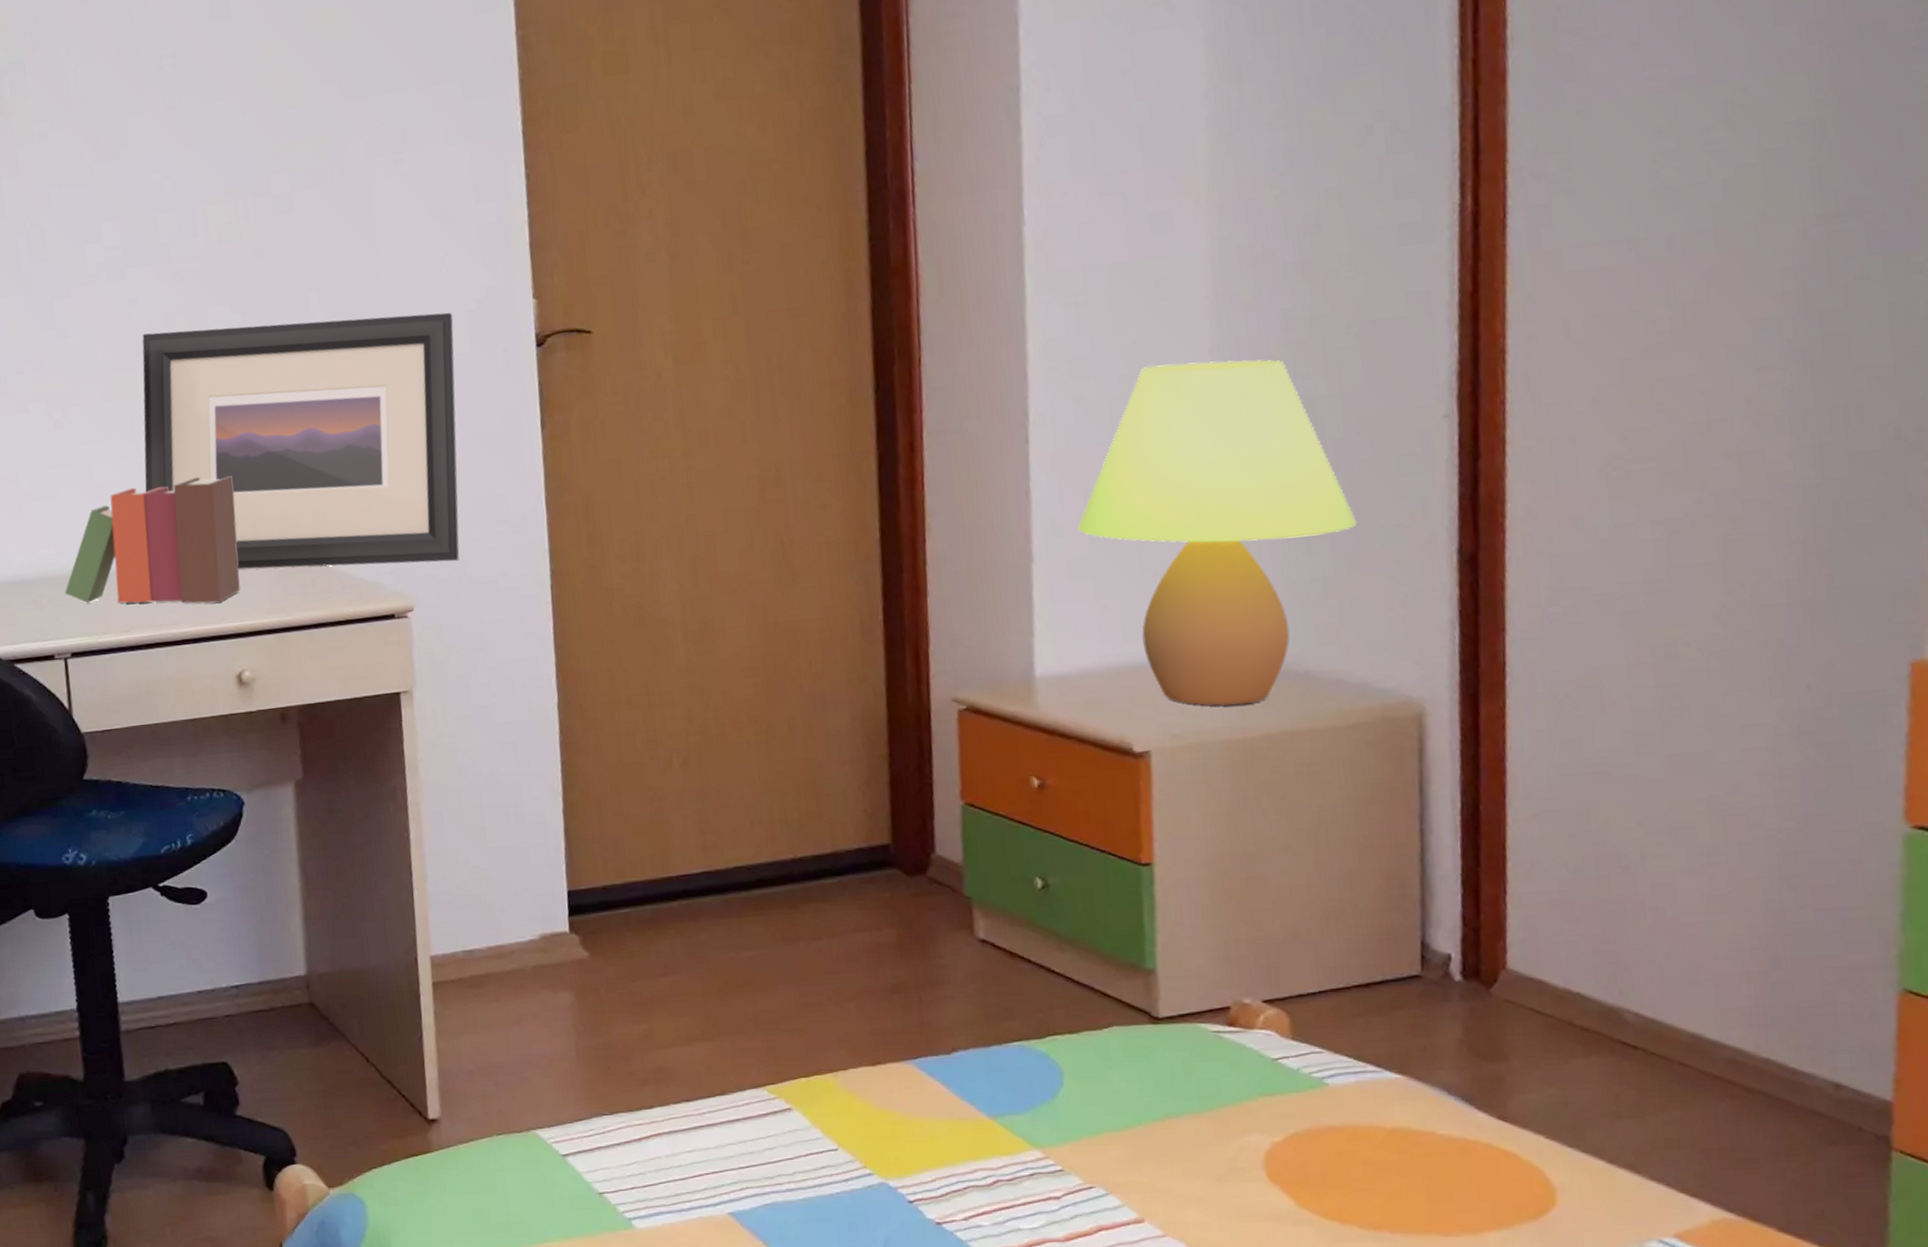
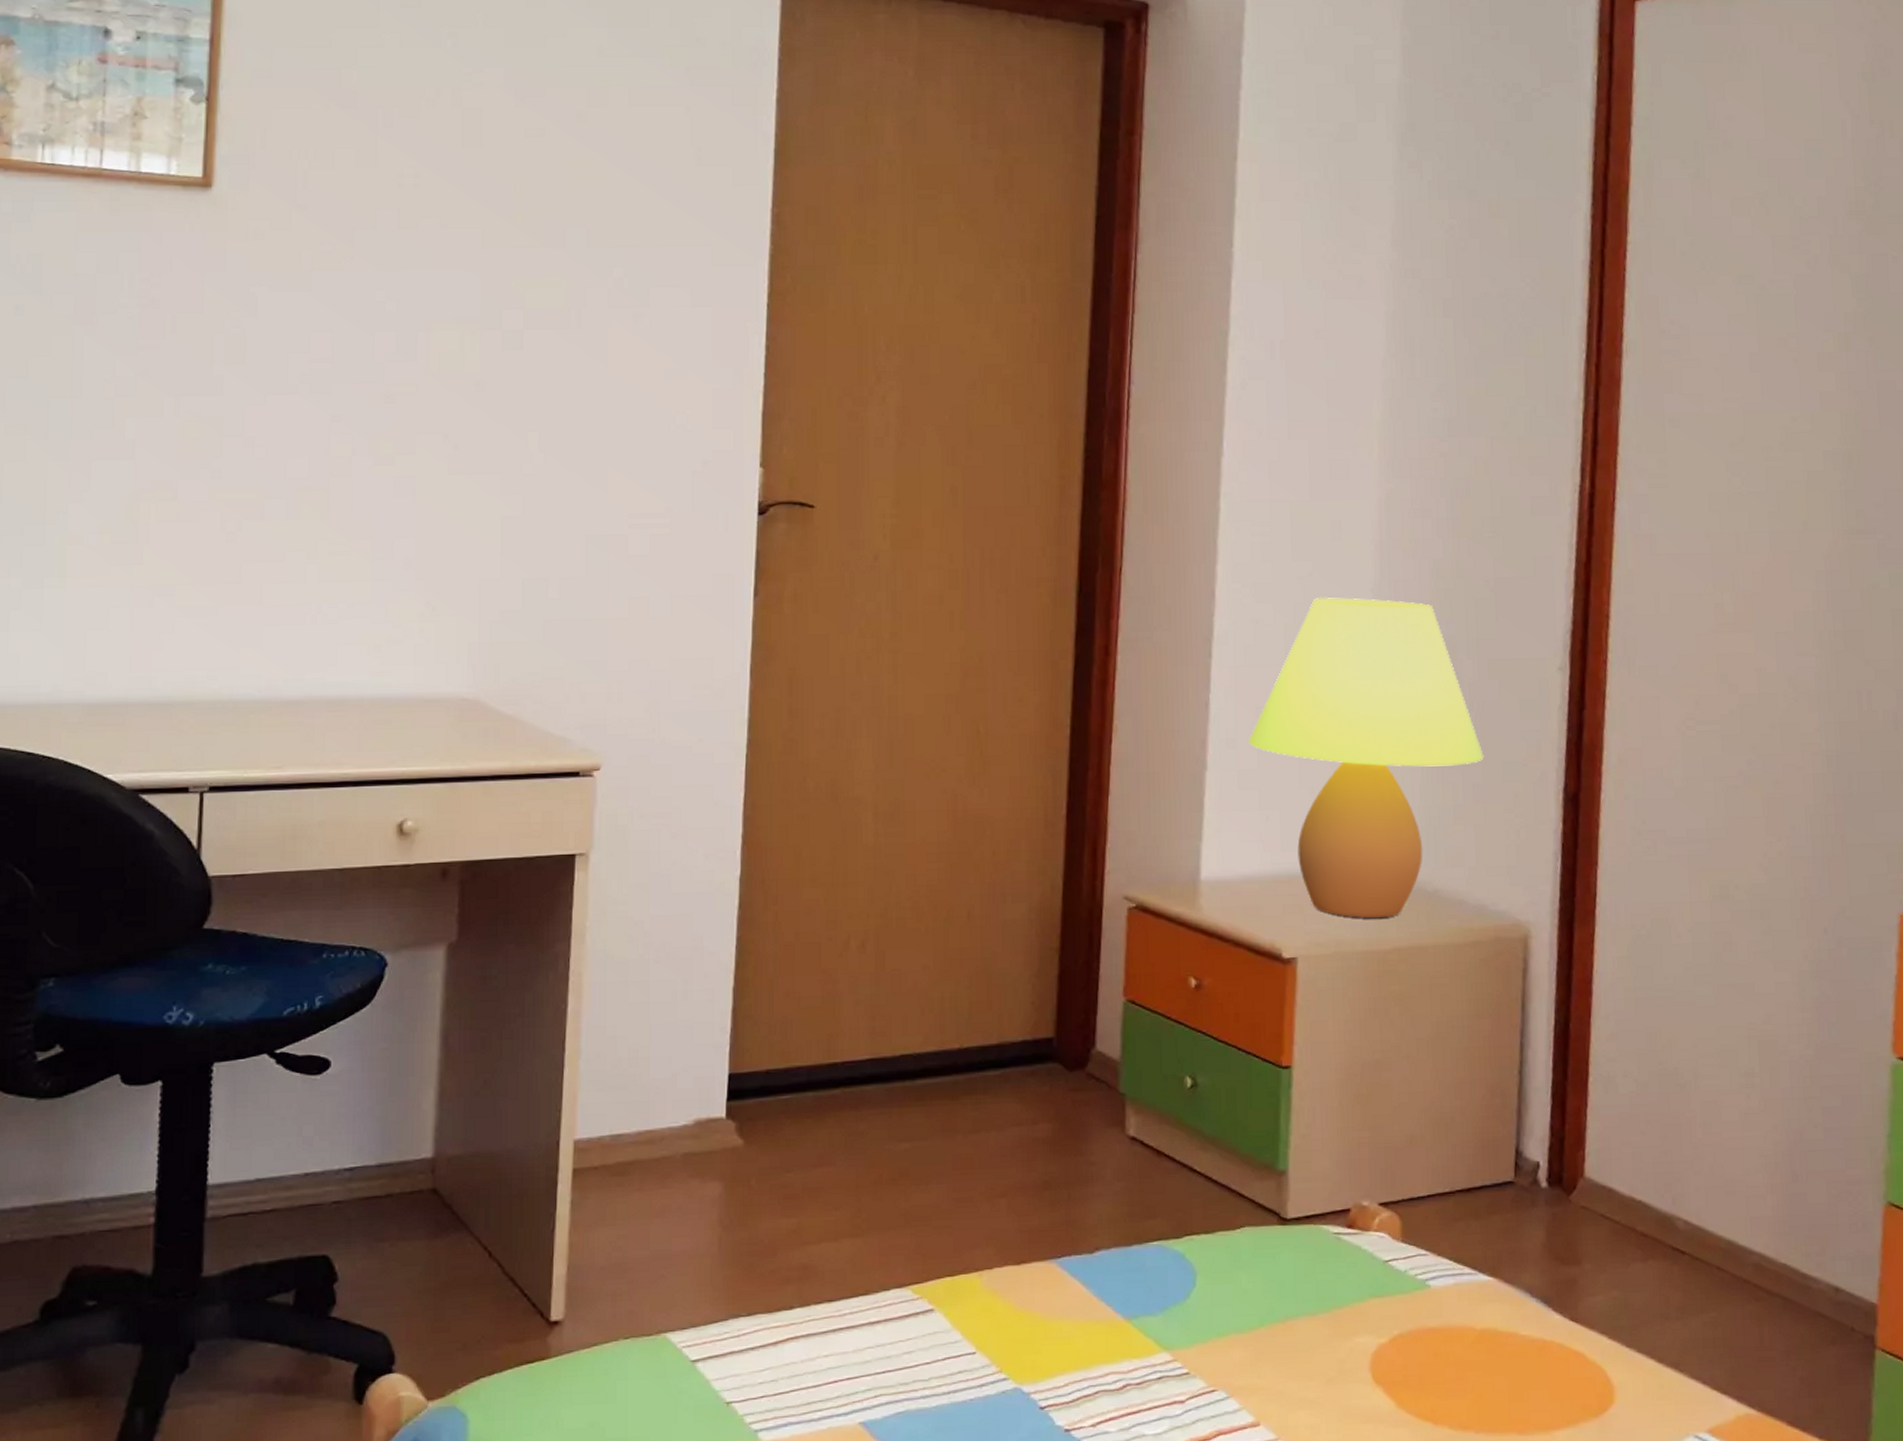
books: present [64,476,240,604] -> none [211,609,422,745]
picture frame: present [142,312,460,570] -> none [321,453,677,723]

